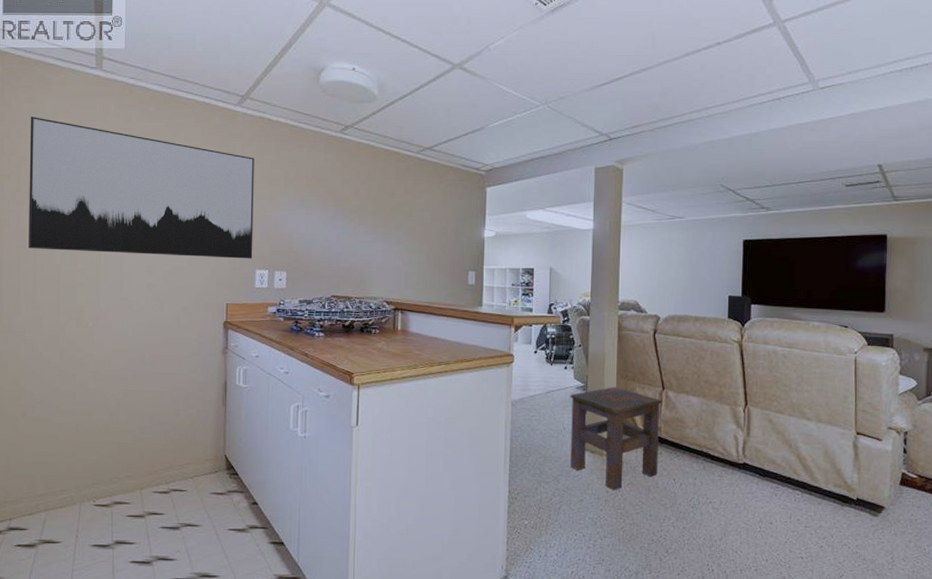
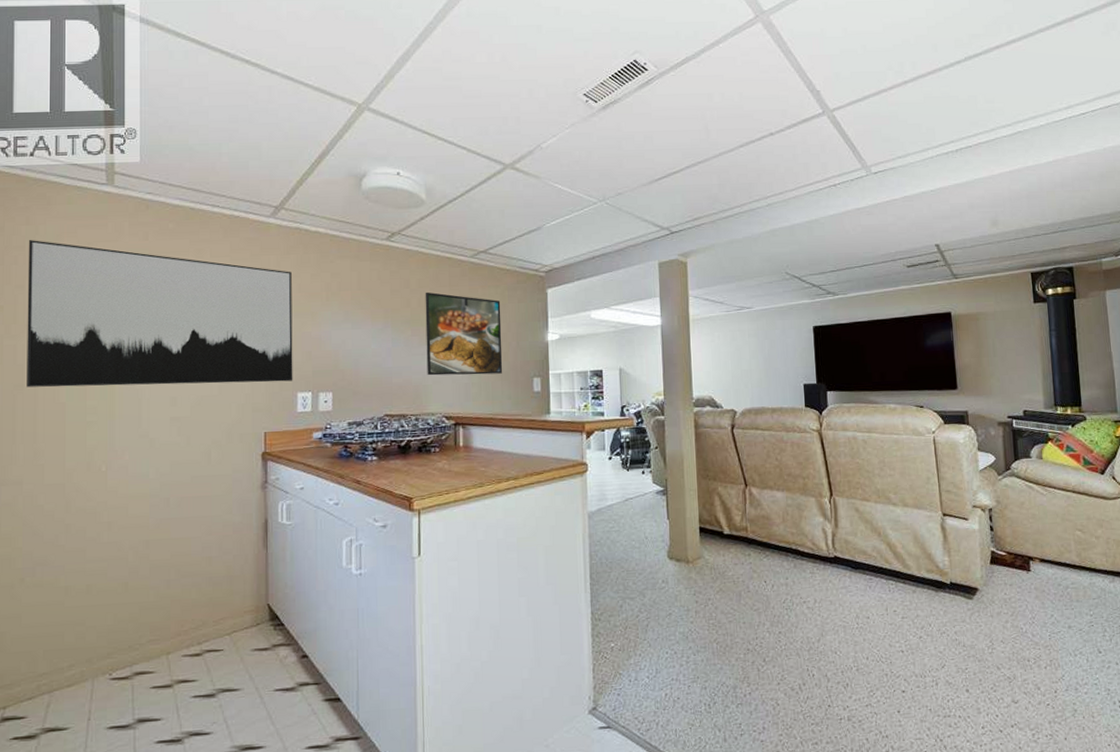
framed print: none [371,183,442,265] -> present [425,291,503,376]
side table: present [570,386,662,491] -> none [650,487,748,600]

